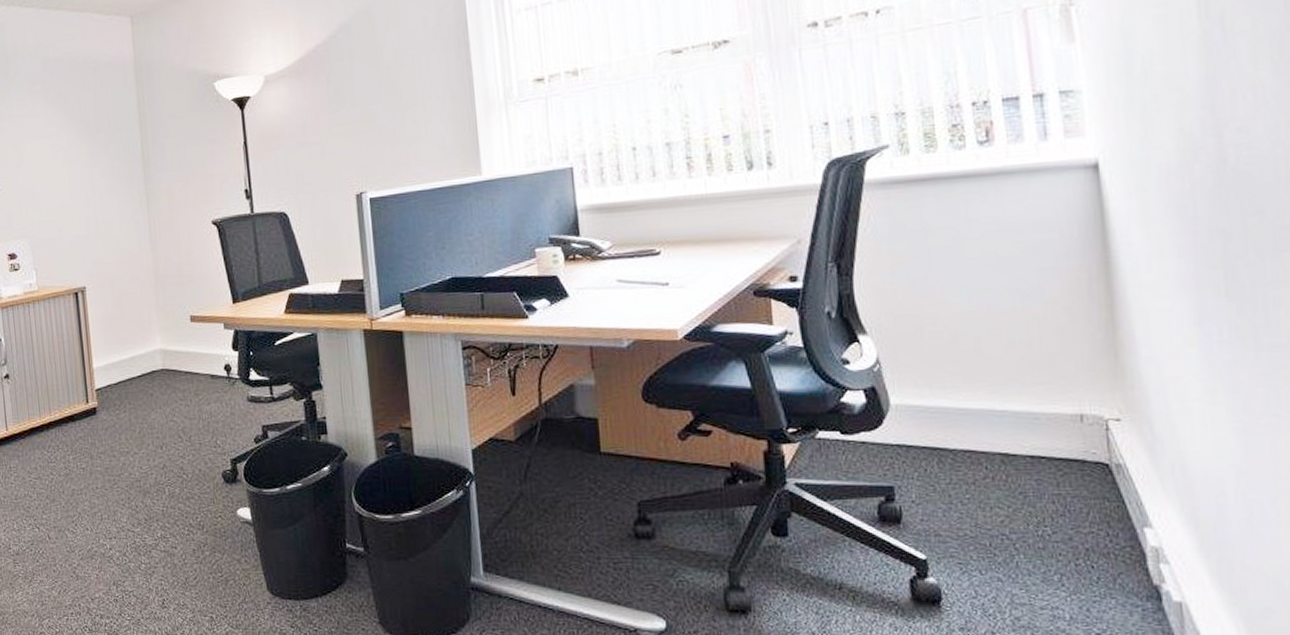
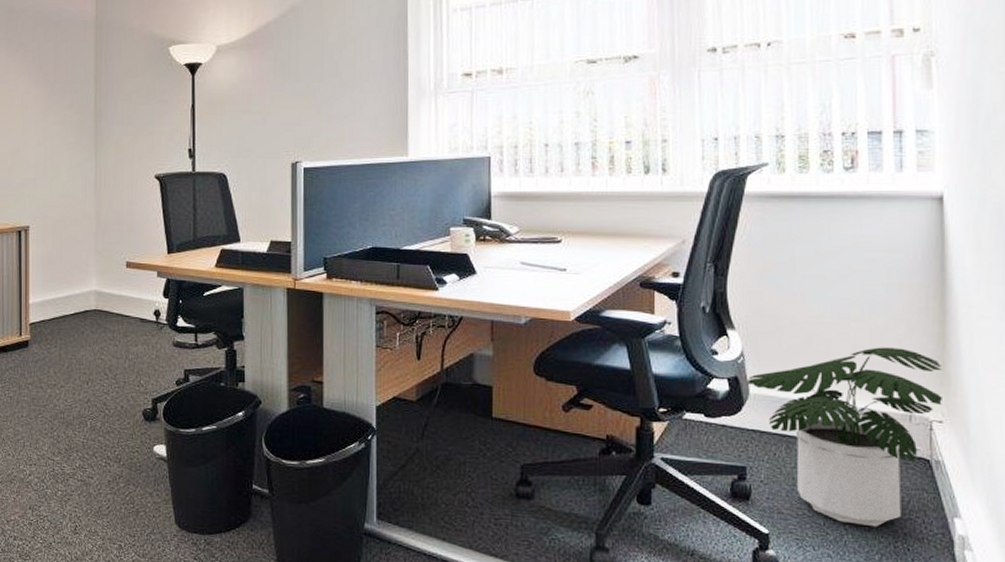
potted plant: none [886,339,1118,544] -> present [747,347,943,527]

